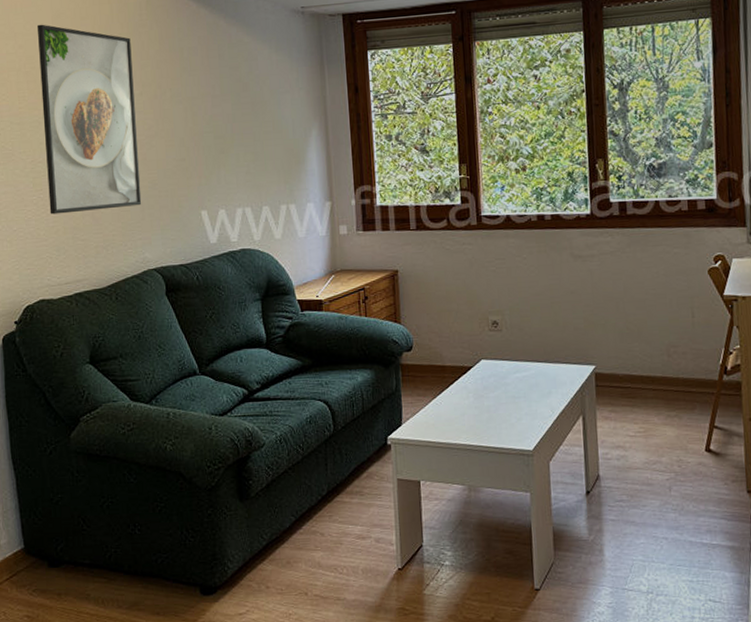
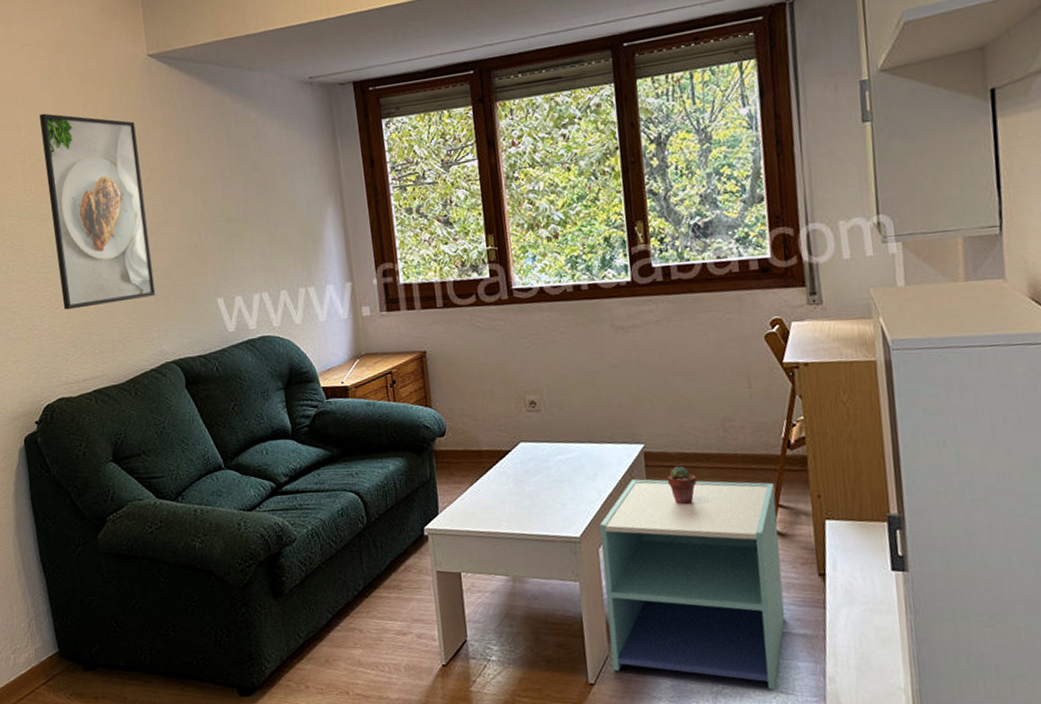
nightstand: none [551,398,716,598] -> present [599,479,785,690]
potted succulent: none [614,387,642,424] -> present [667,465,697,505]

